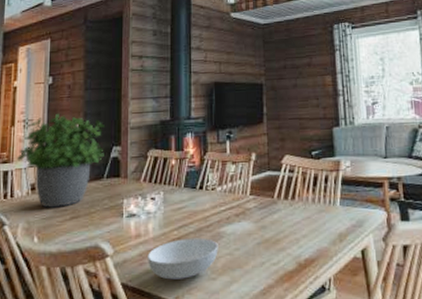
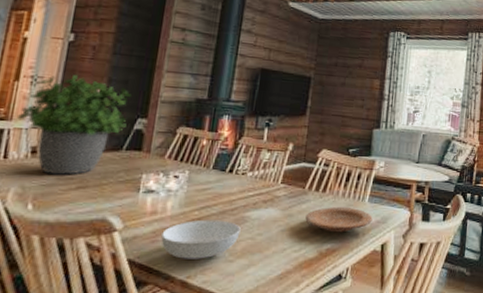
plate: none [279,212,348,242] -> present [305,206,373,233]

